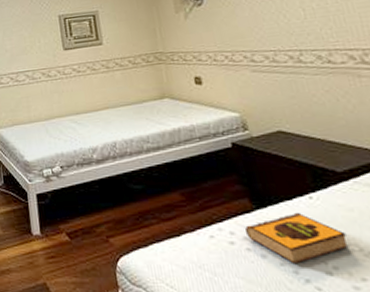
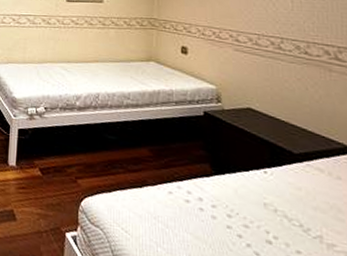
hardback book: present [244,212,349,265] -> none [201,183,292,229]

